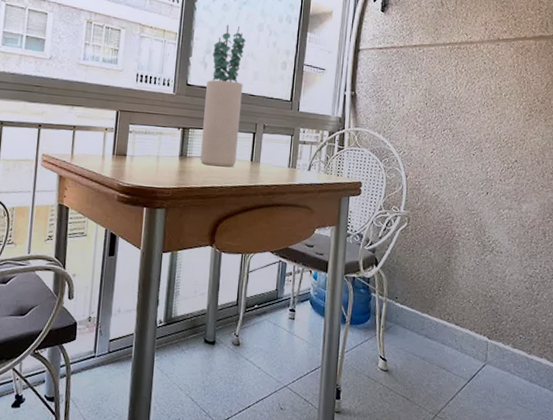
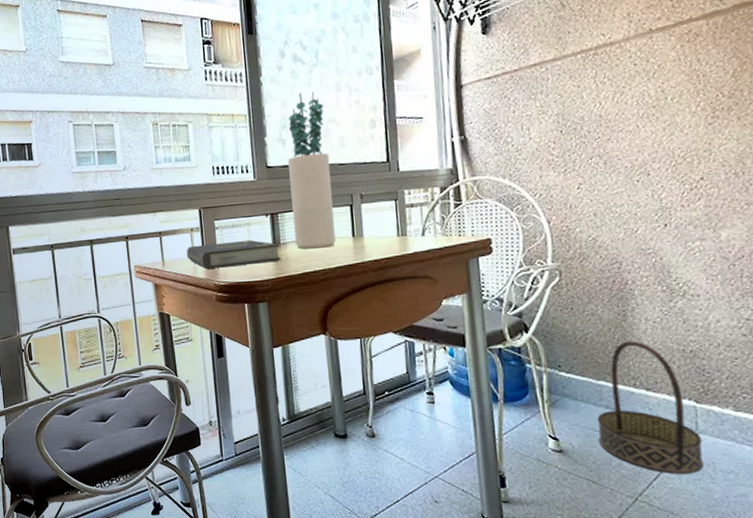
book: none [96,144,186,172] -> present [186,239,281,269]
basket: none [416,283,488,397] -> present [596,341,703,475]

